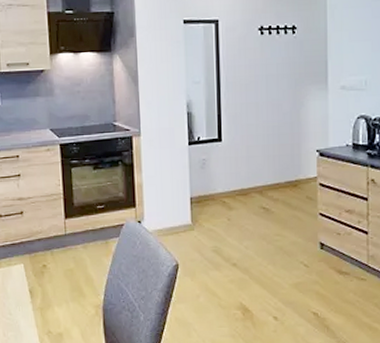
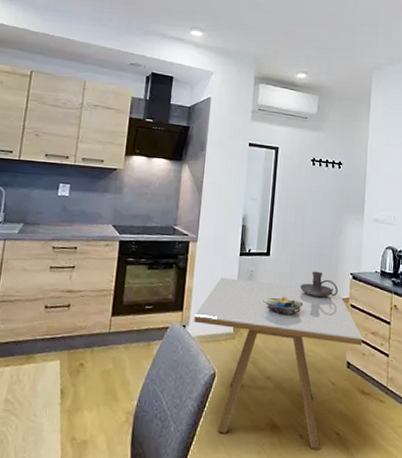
dining table: none [148,169,336,331] -> present [194,277,363,451]
decorative bowl: none [219,180,265,202] -> present [263,294,304,316]
candle holder: none [259,152,303,180] -> present [300,271,338,297]

